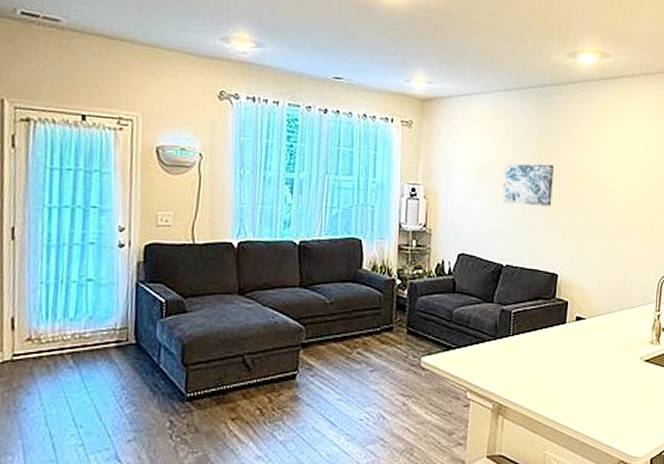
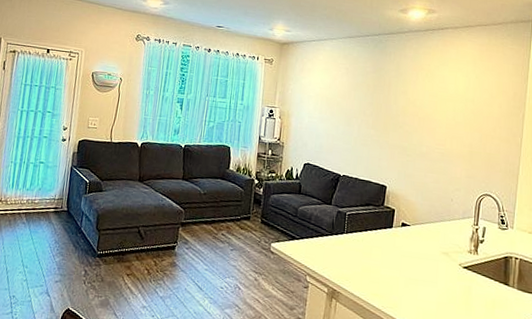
wall art: present [502,163,555,207] -> none [342,94,386,131]

